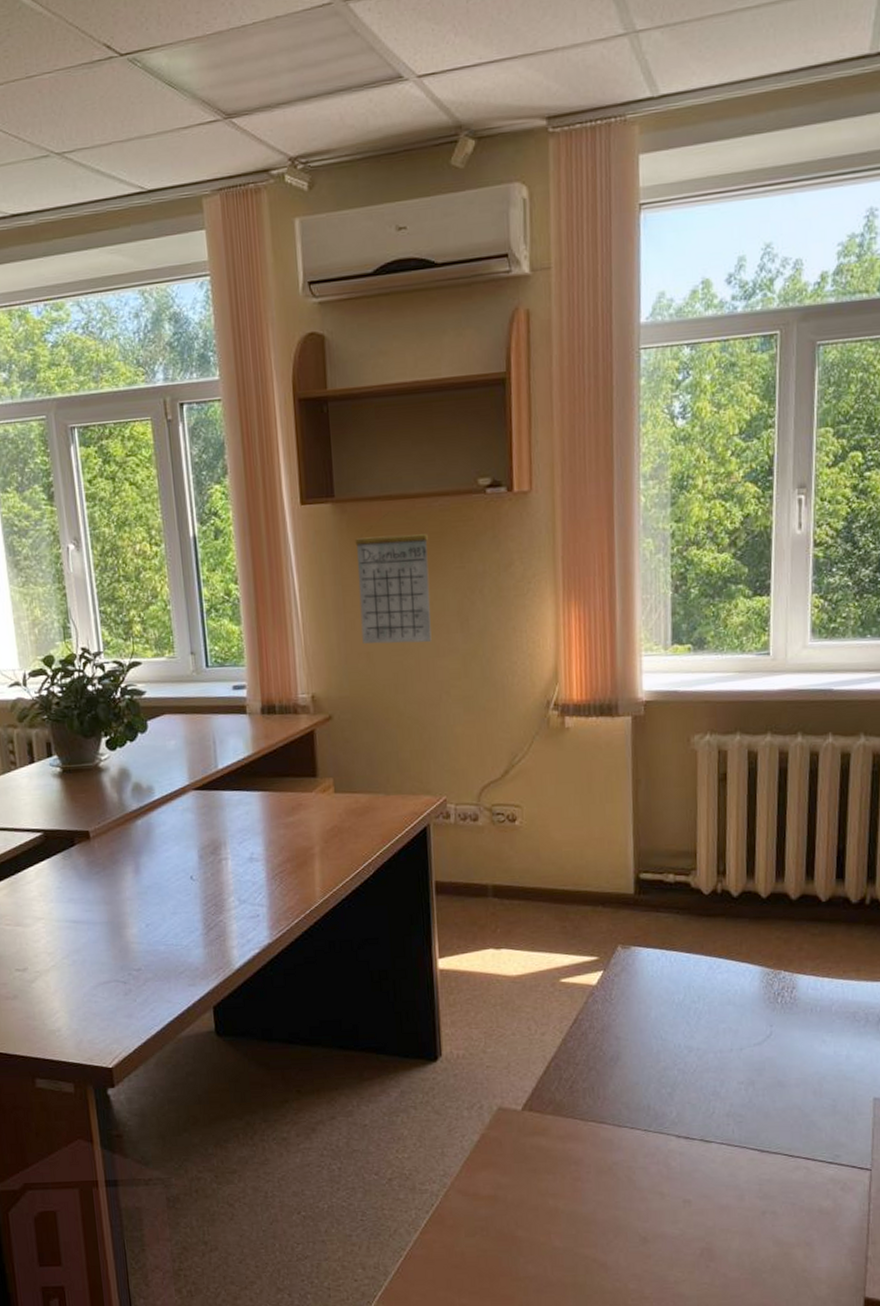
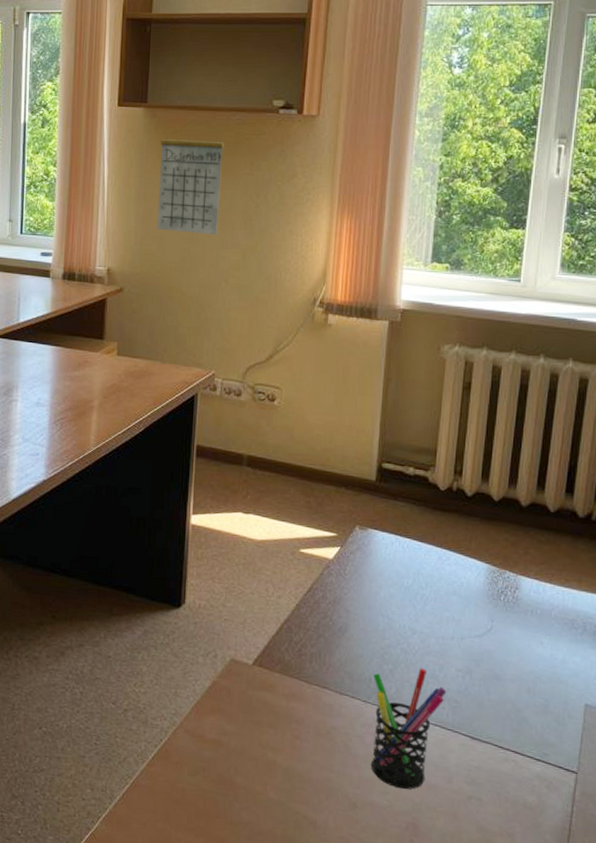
pen holder: none [651,1086,730,1215] -> present [370,668,447,790]

